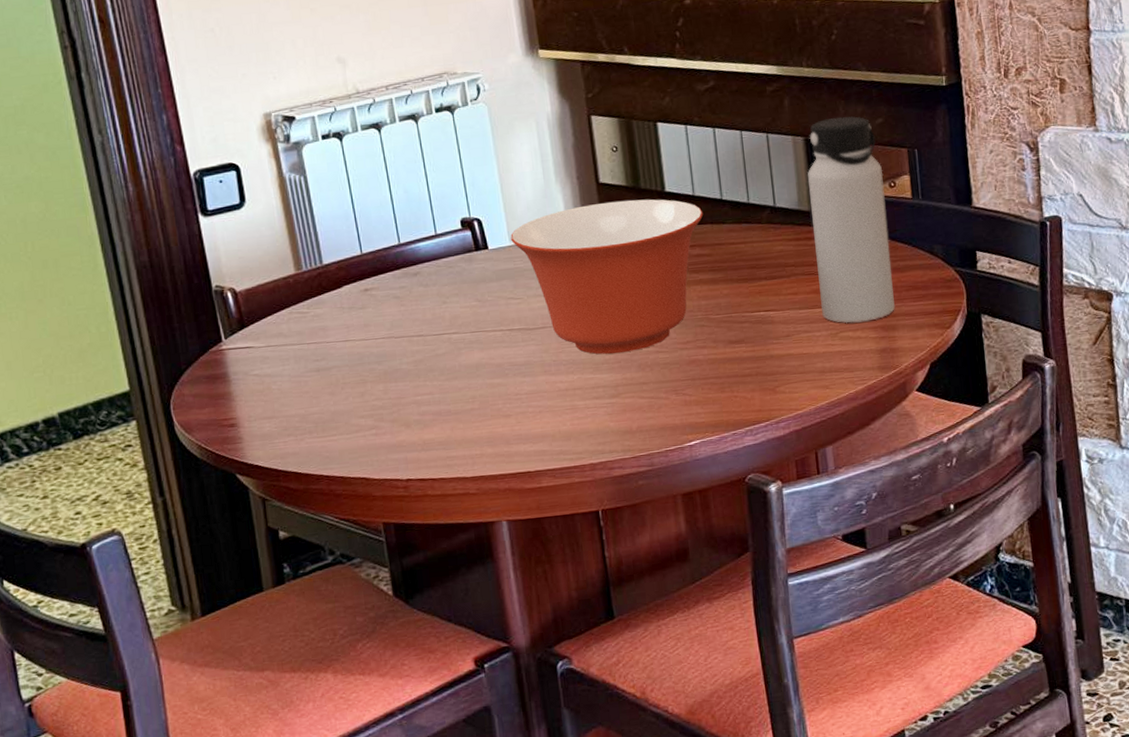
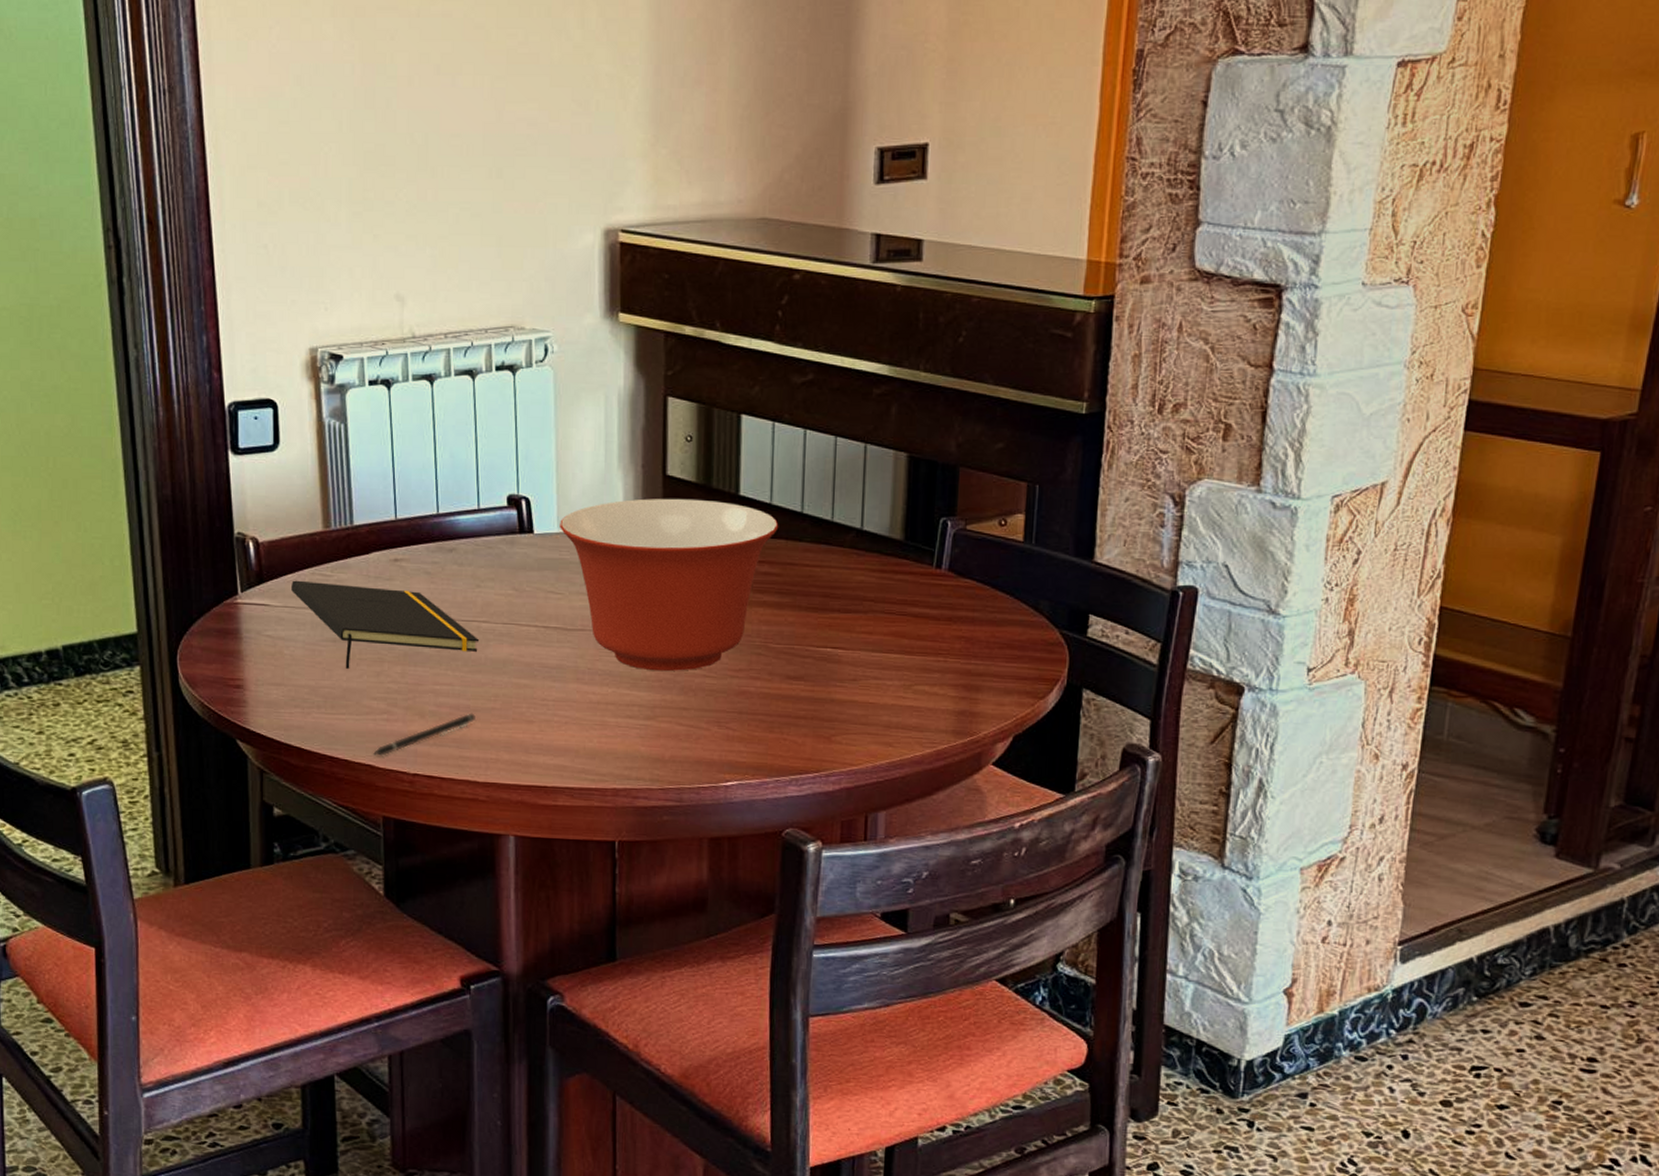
notepad: none [271,315,452,394] -> present [291,580,480,669]
pen: none [367,416,457,469] -> present [373,712,475,756]
water bottle: present [808,116,895,324] -> none [897,435,995,677]

